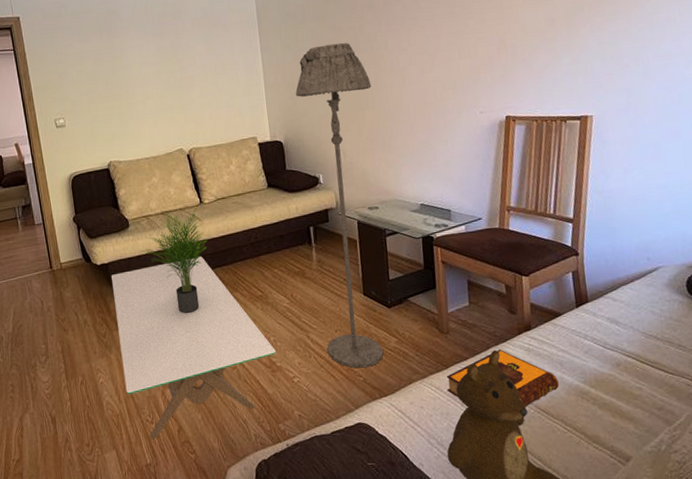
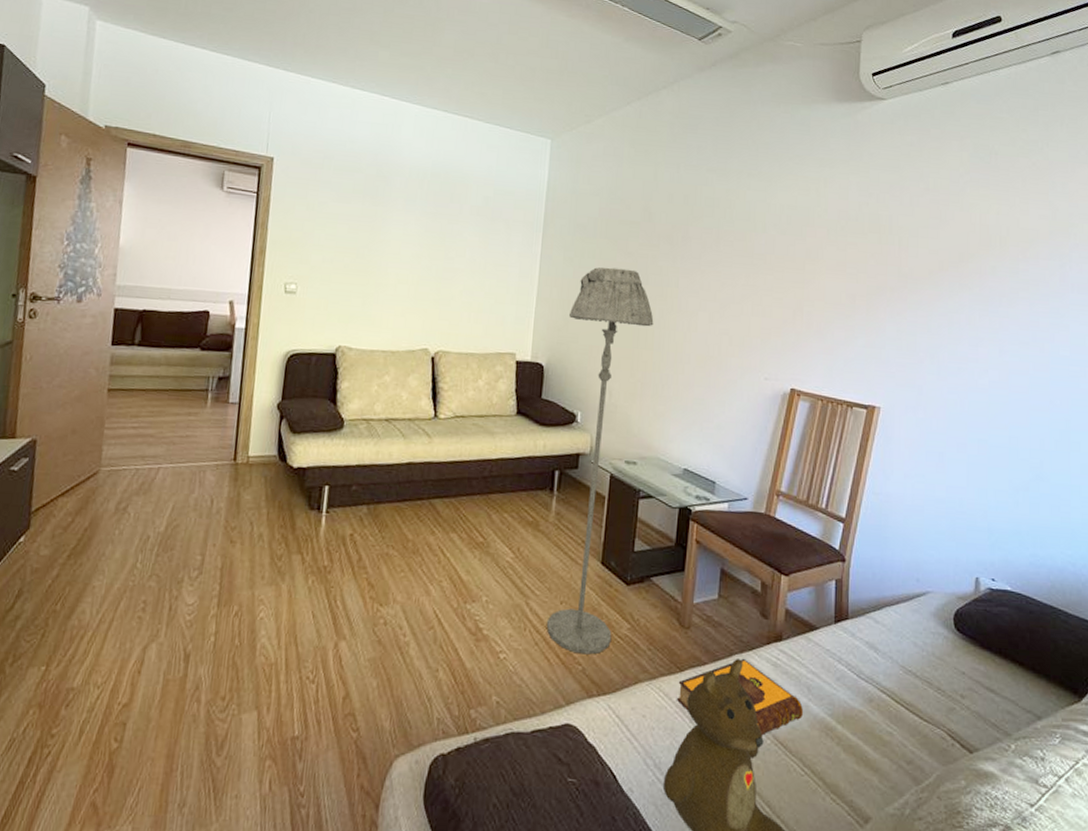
coffee table: present [111,256,276,440] -> none [289,481,486,705]
potted plant: present [141,207,211,314] -> none [350,417,438,549]

